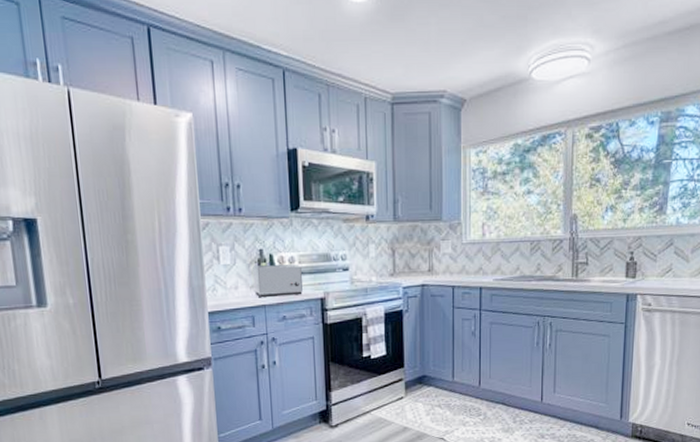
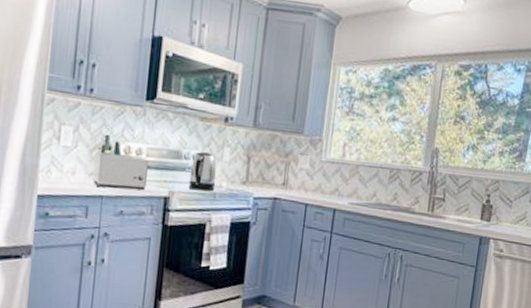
kettle: none [340,251,366,288] -> present [188,152,217,192]

